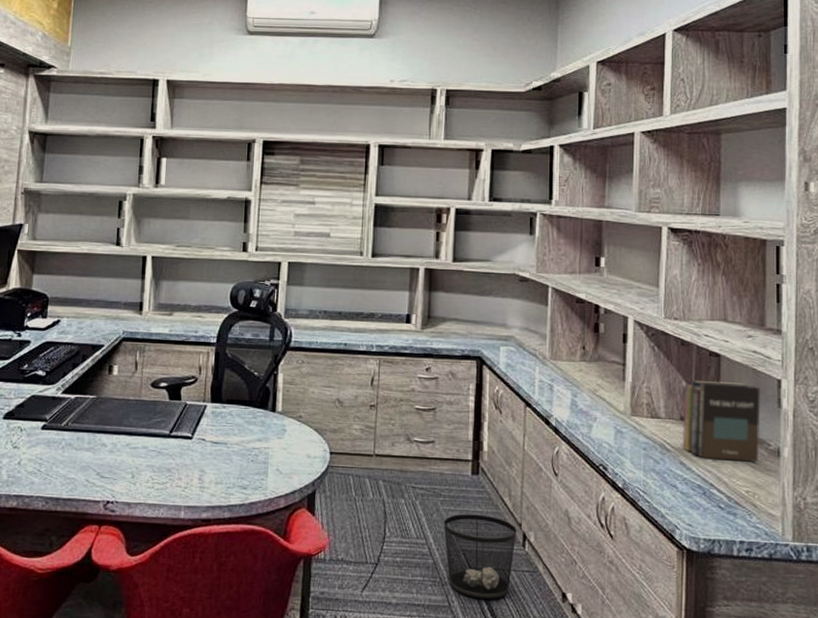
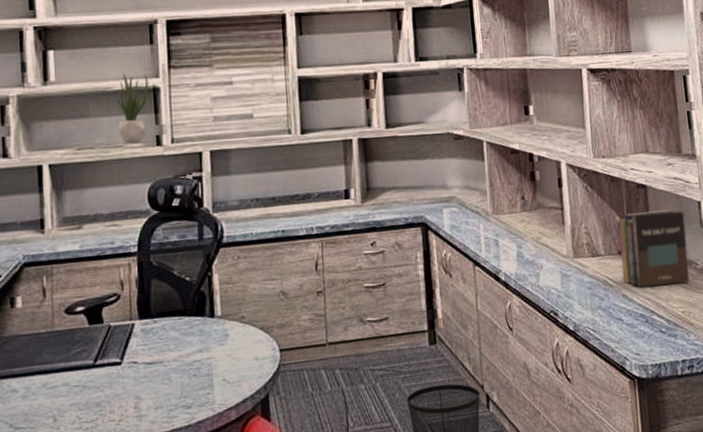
potted plant: none [212,184,242,248] -> present [116,73,149,144]

